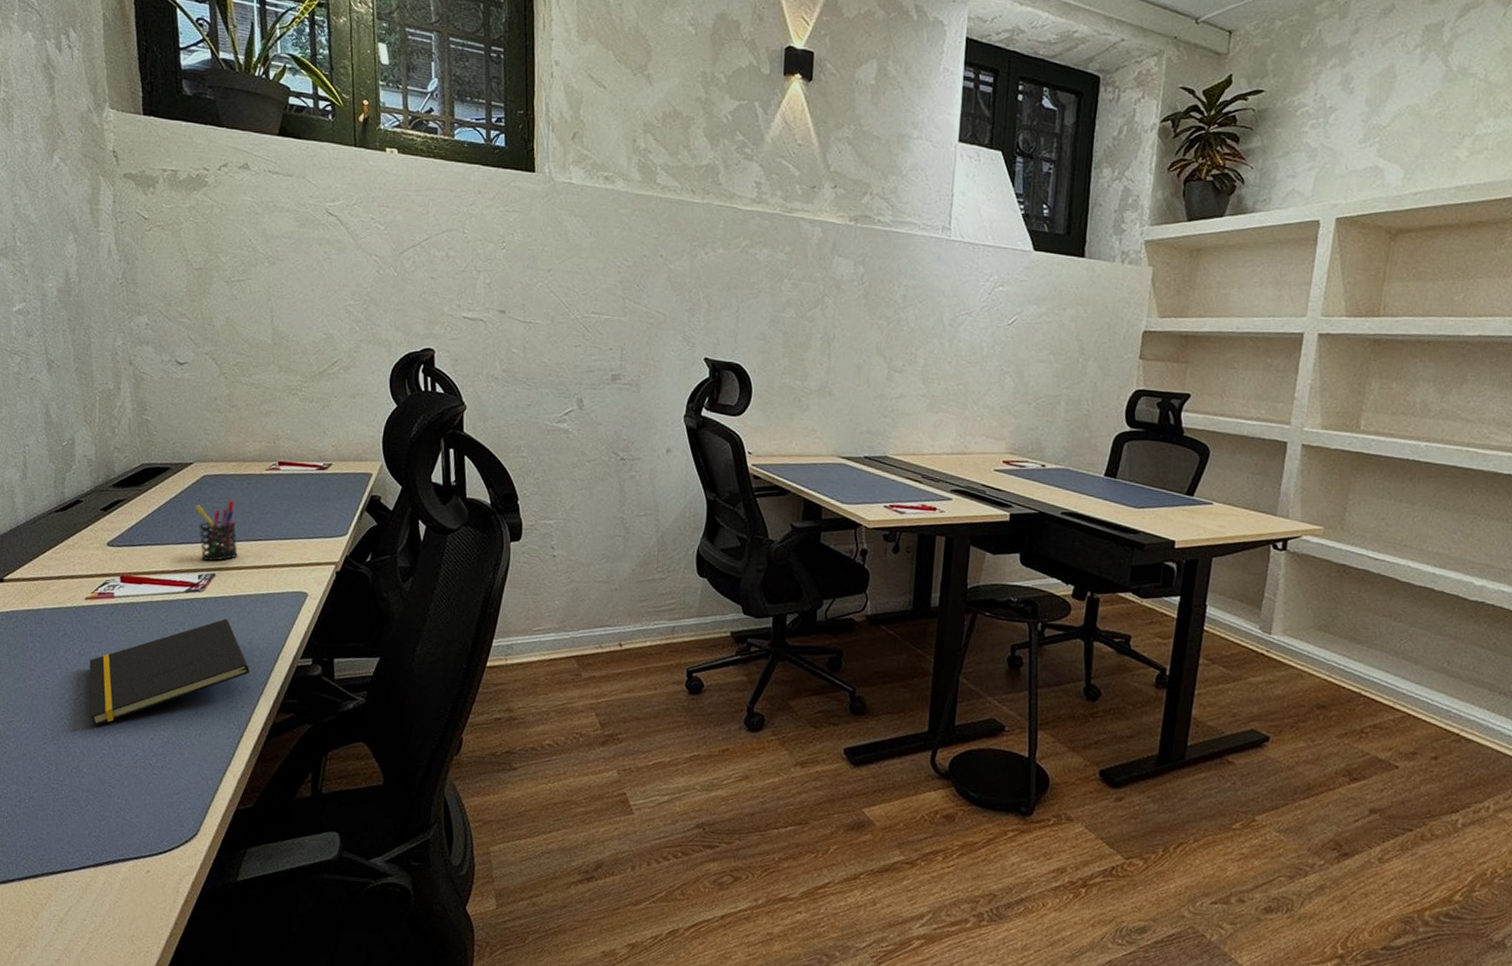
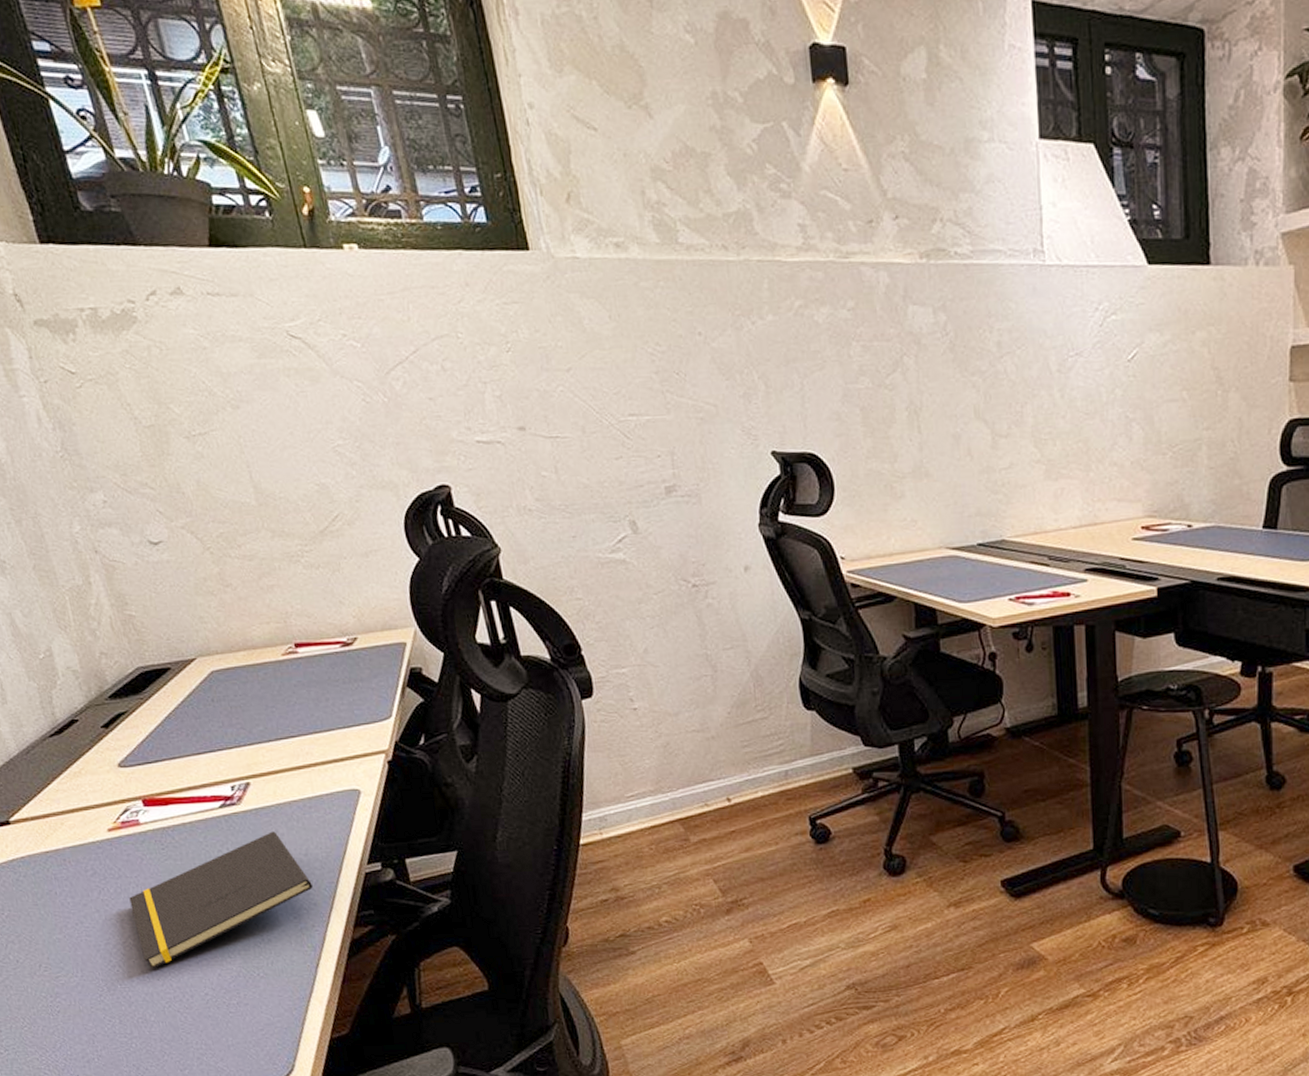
pen holder: present [195,500,238,561] -> none [209,696,271,768]

